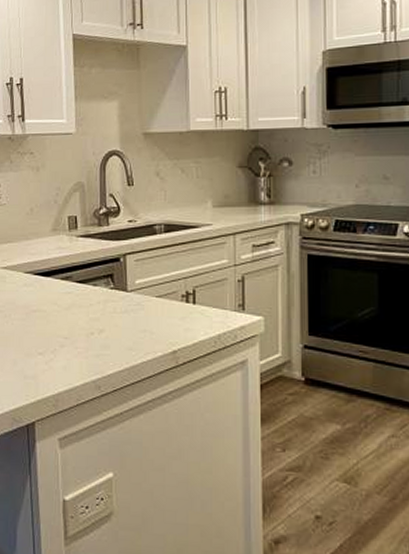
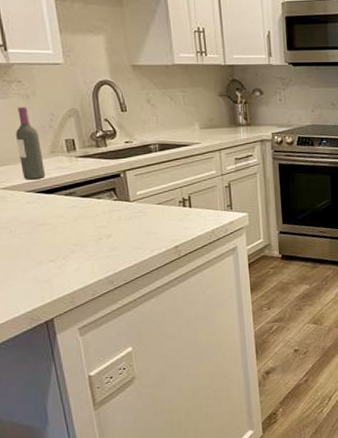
wine bottle: none [21,180,46,260] -> present [15,107,46,180]

